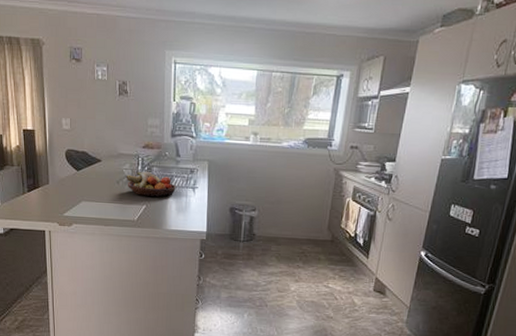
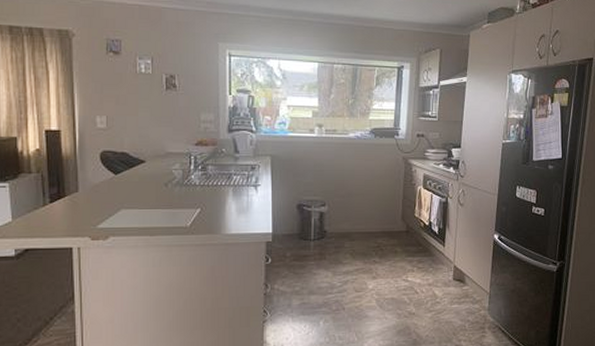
fruit bowl: present [126,171,176,197] -> none [175,170,235,198]

